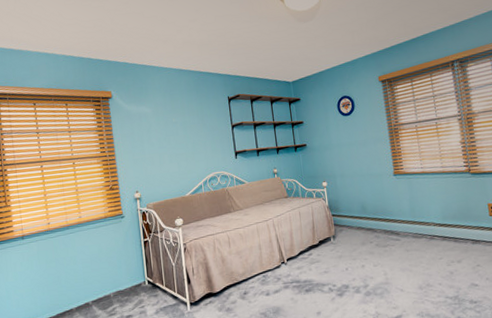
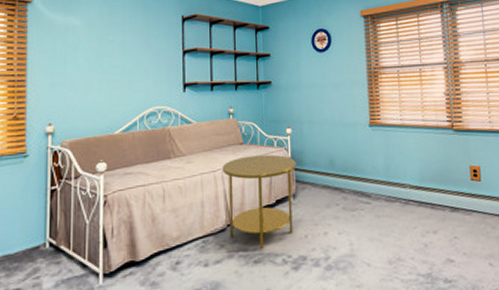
side table: none [272,204,336,281] -> present [222,154,296,250]

